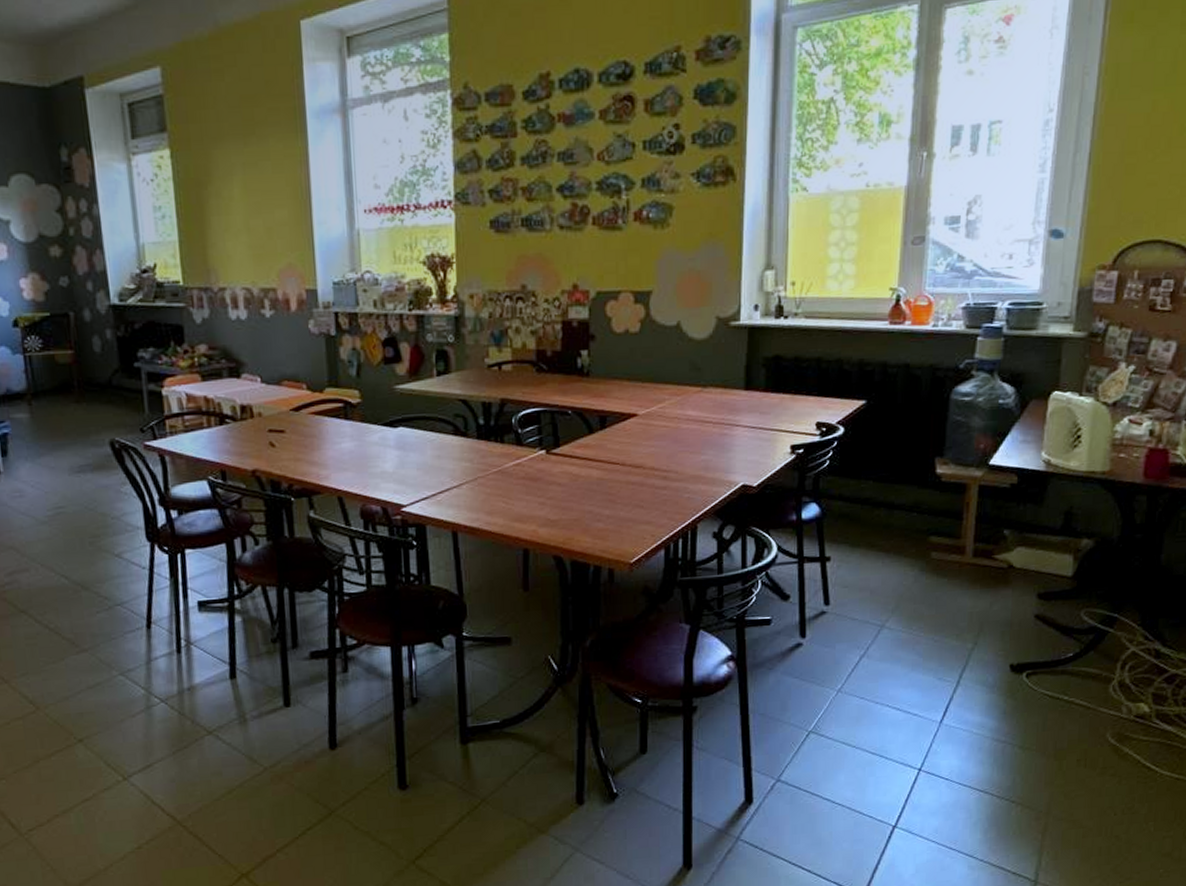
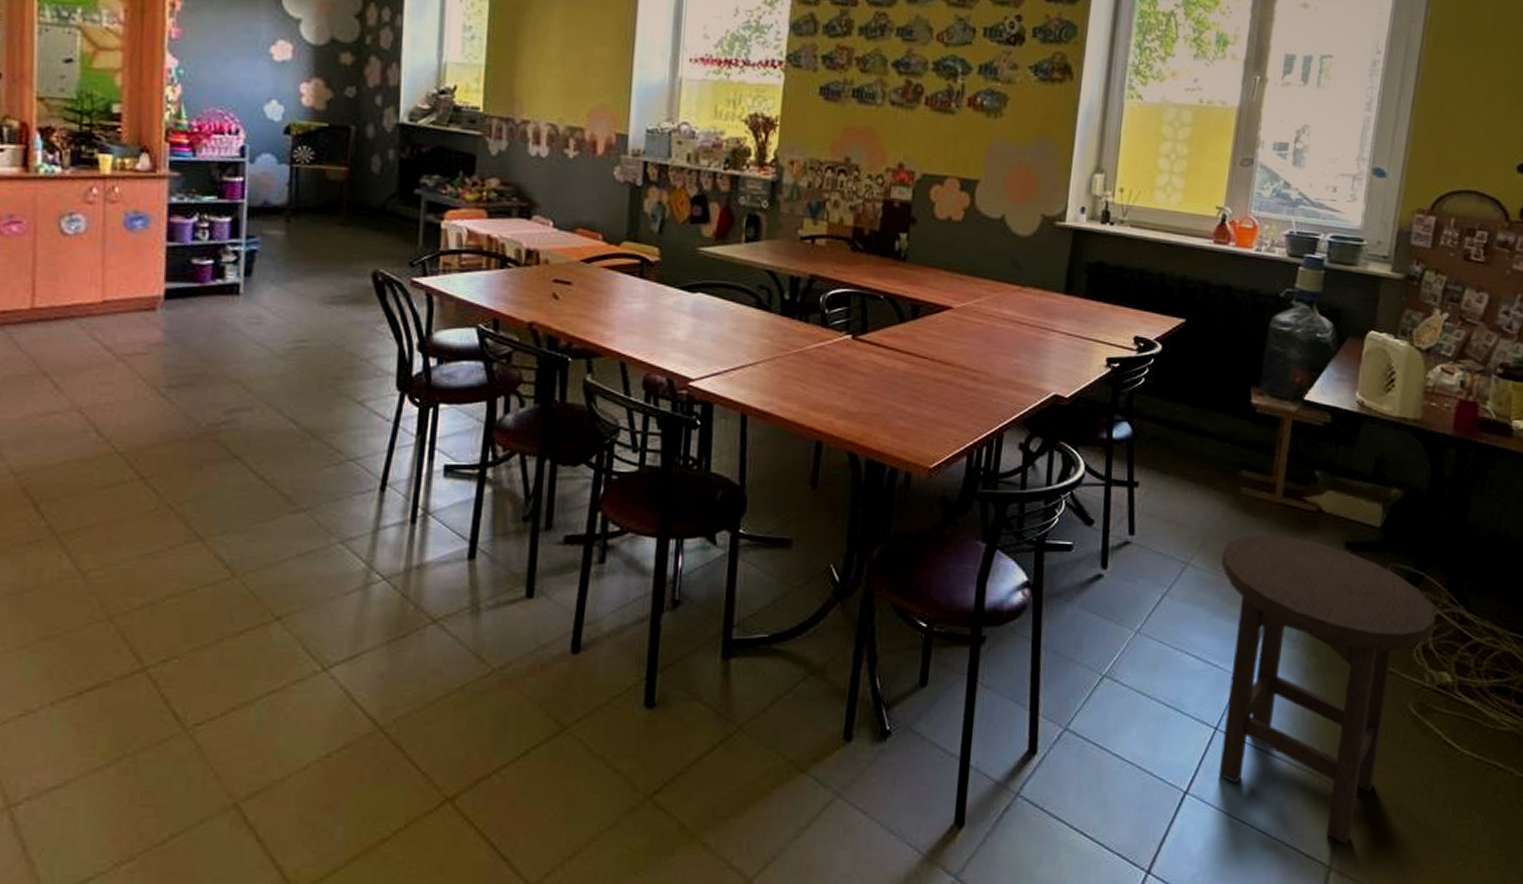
stool: none [916,592,1131,862] -> present [1218,535,1436,846]

